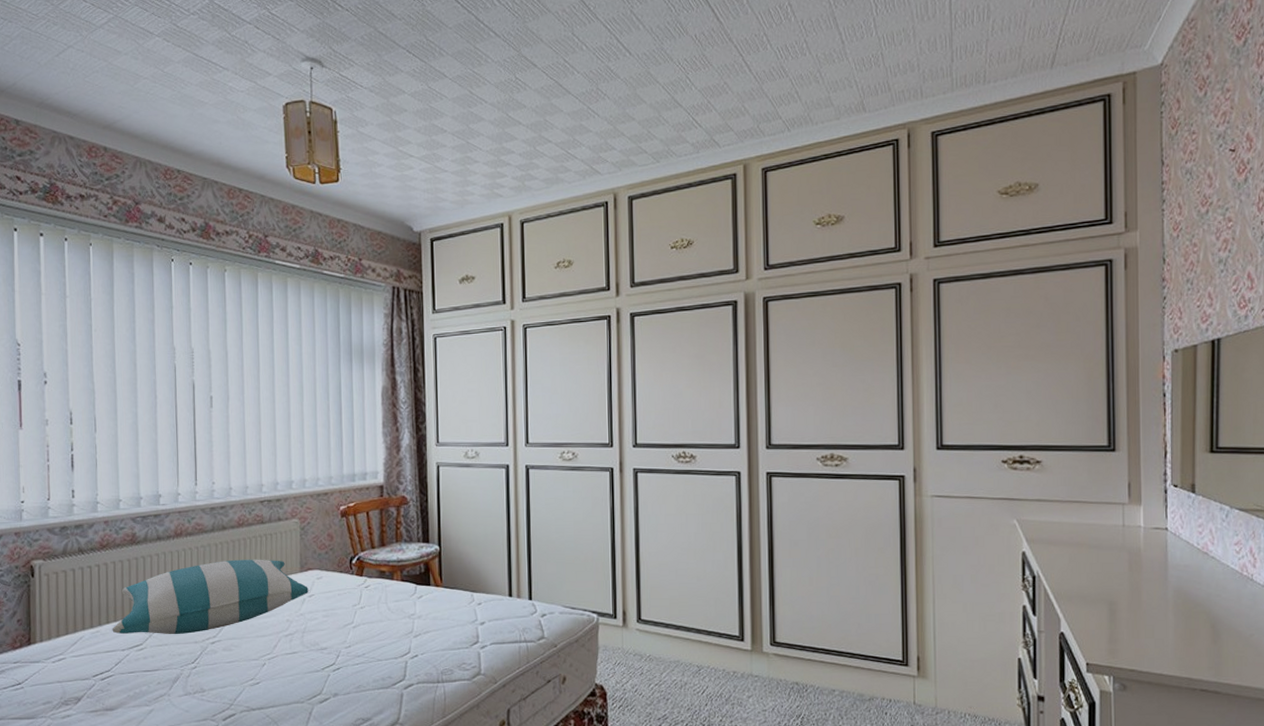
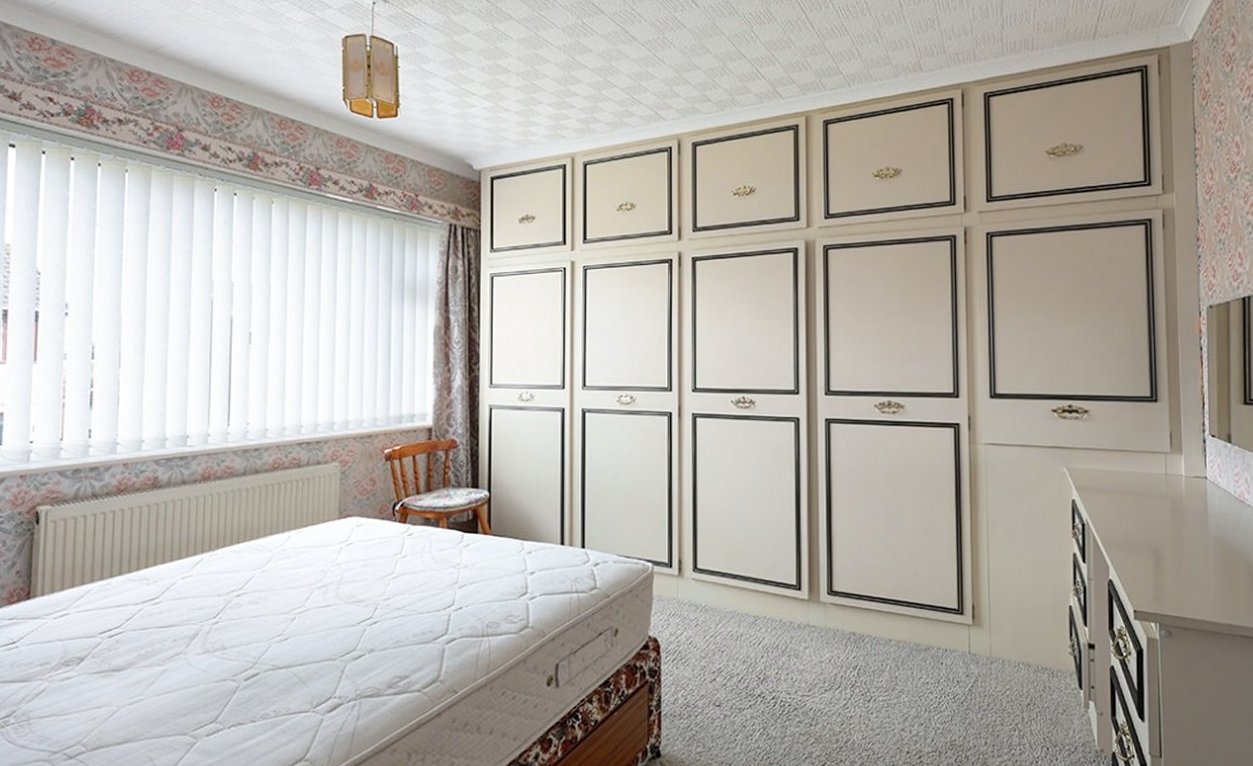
pillow: present [112,559,308,634] -> none [125,505,346,586]

